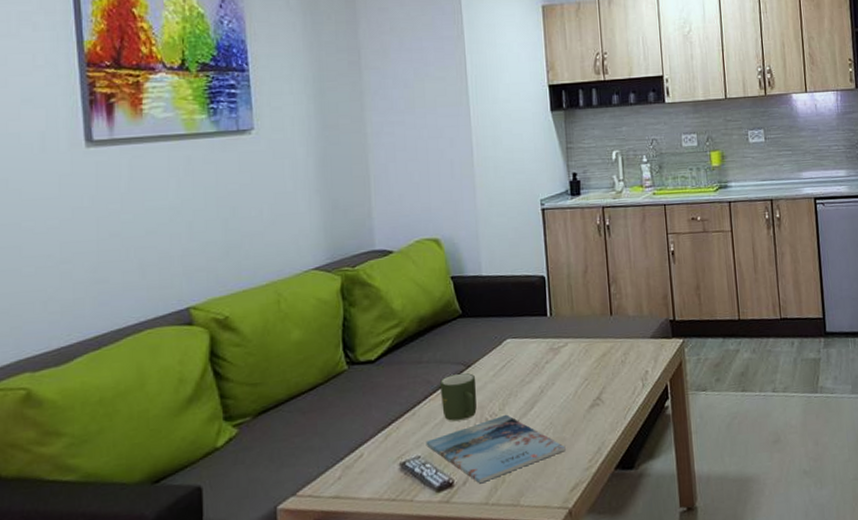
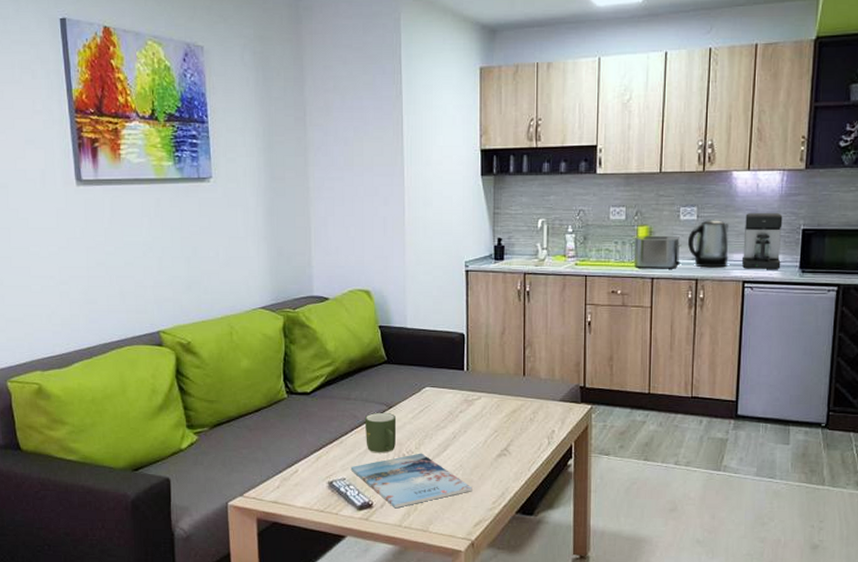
toaster: none [709,158,754,193] -> present [633,235,682,269]
kettle: none [759,141,799,188] -> present [688,220,729,268]
coffee maker: none [808,131,847,186] -> present [742,213,783,269]

